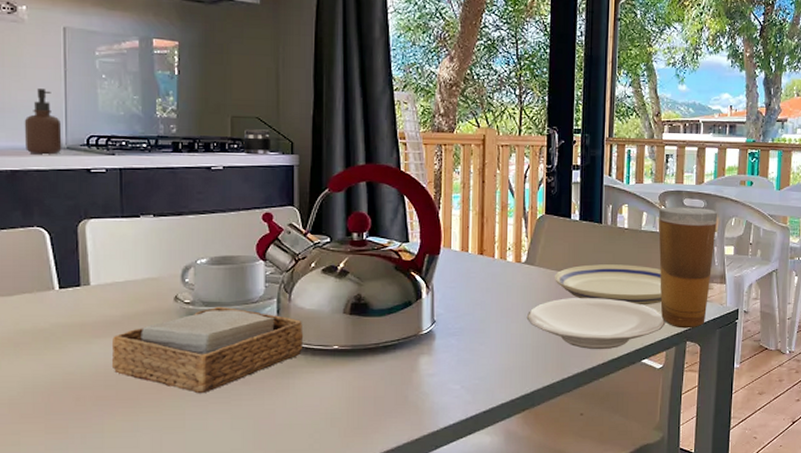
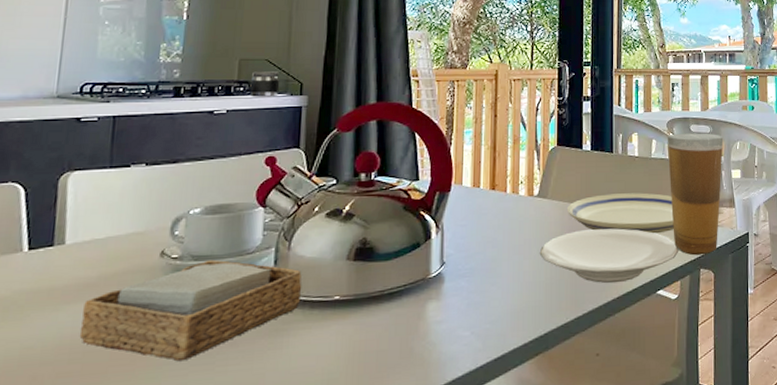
soap dispenser: present [24,89,62,155] -> none [10,37,54,105]

